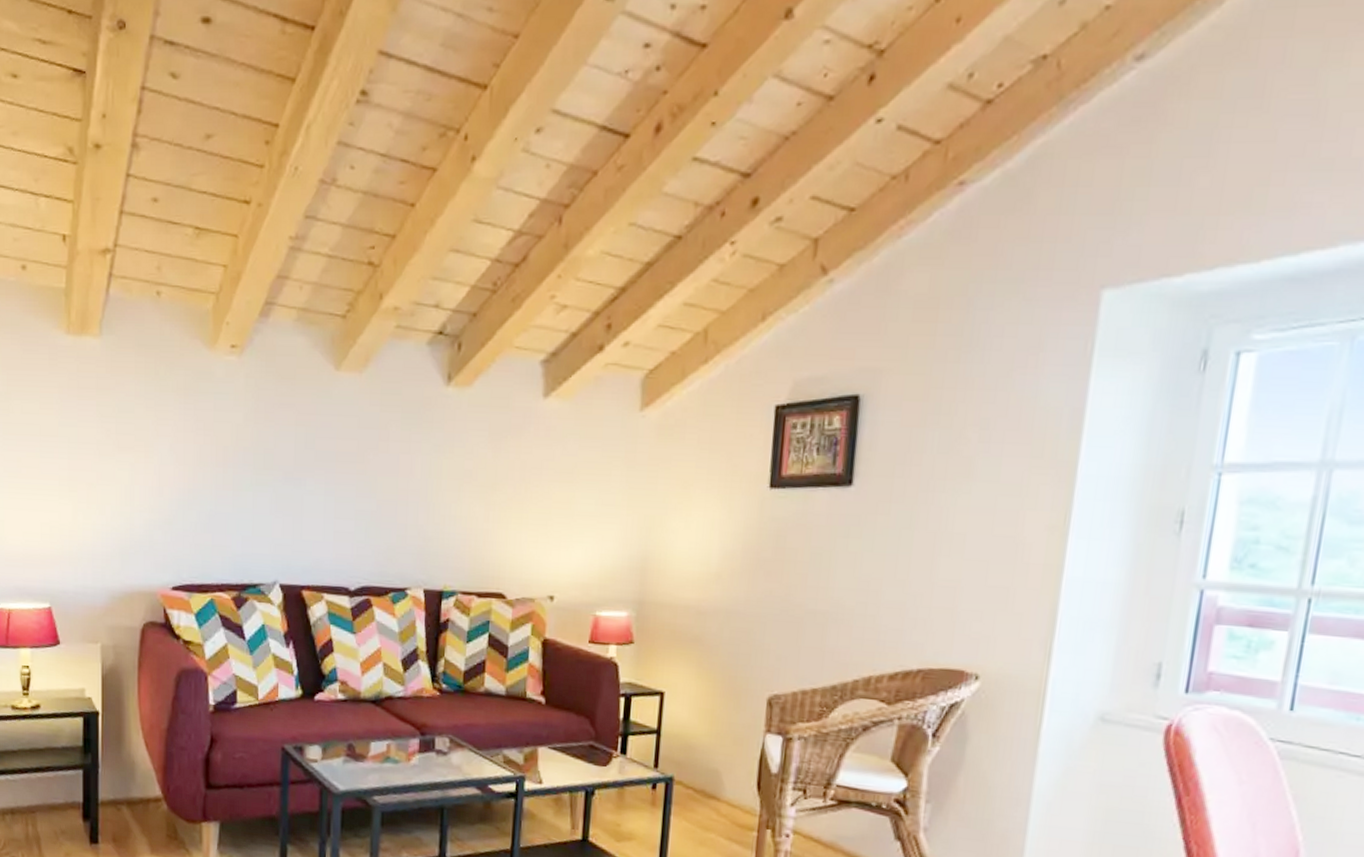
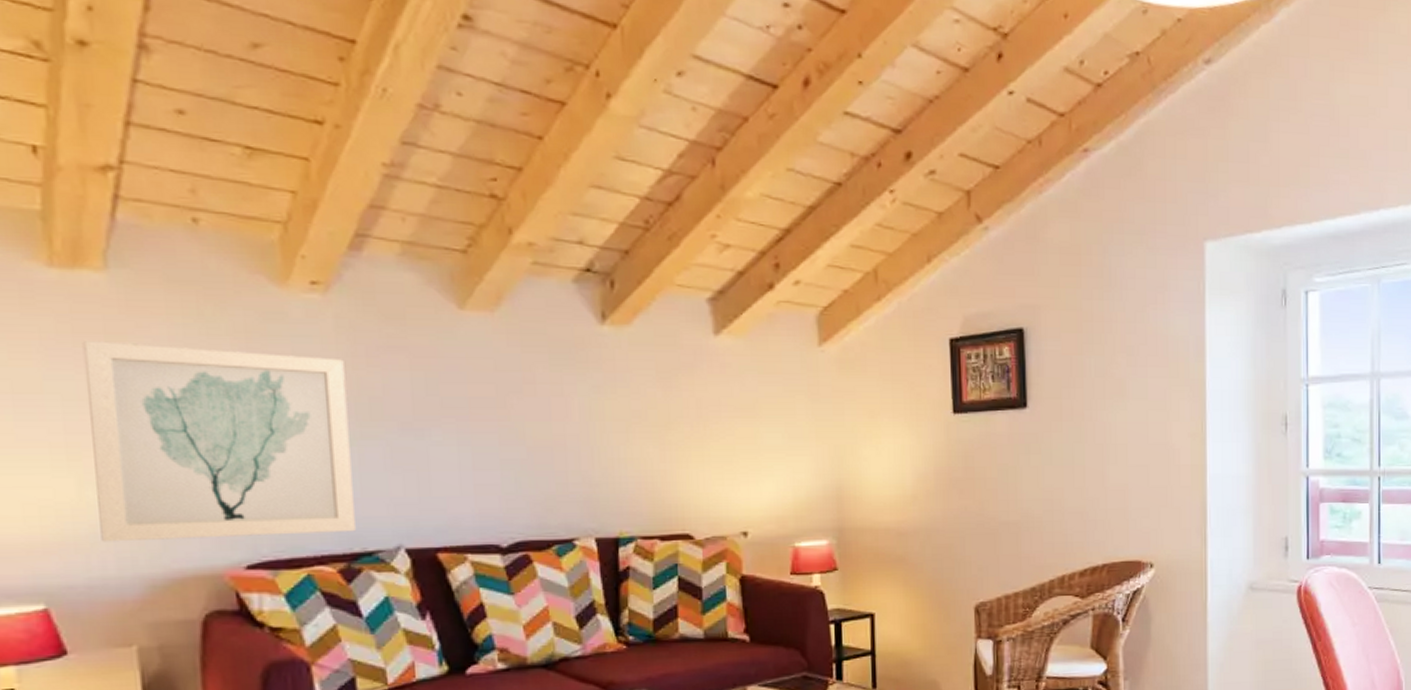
wall art: none [83,395,249,566] -> present [82,341,356,542]

